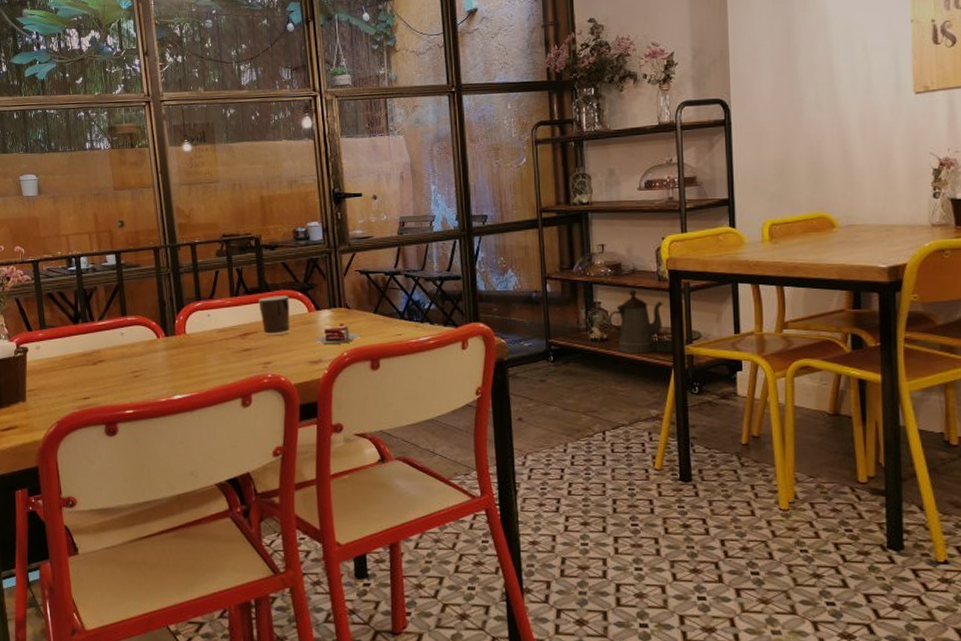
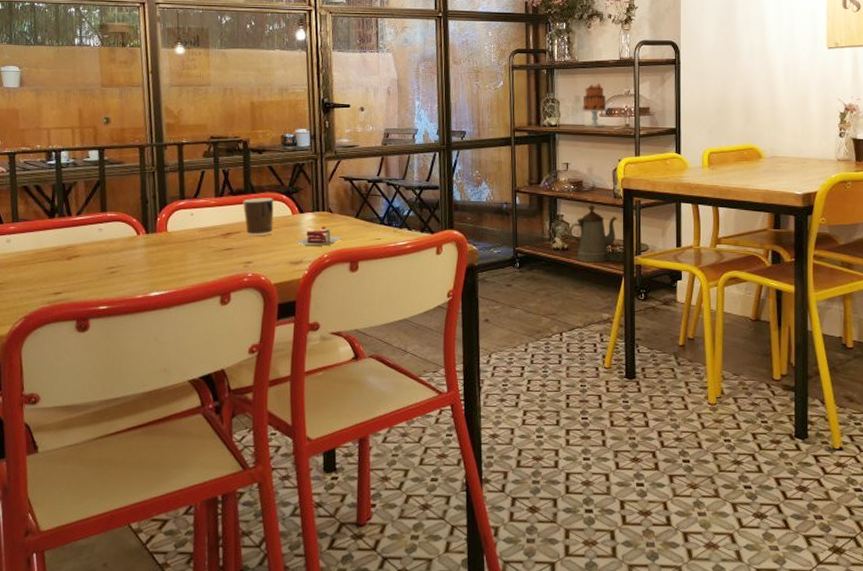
tiered cake: none [617,152,646,203] -> present [582,82,607,127]

